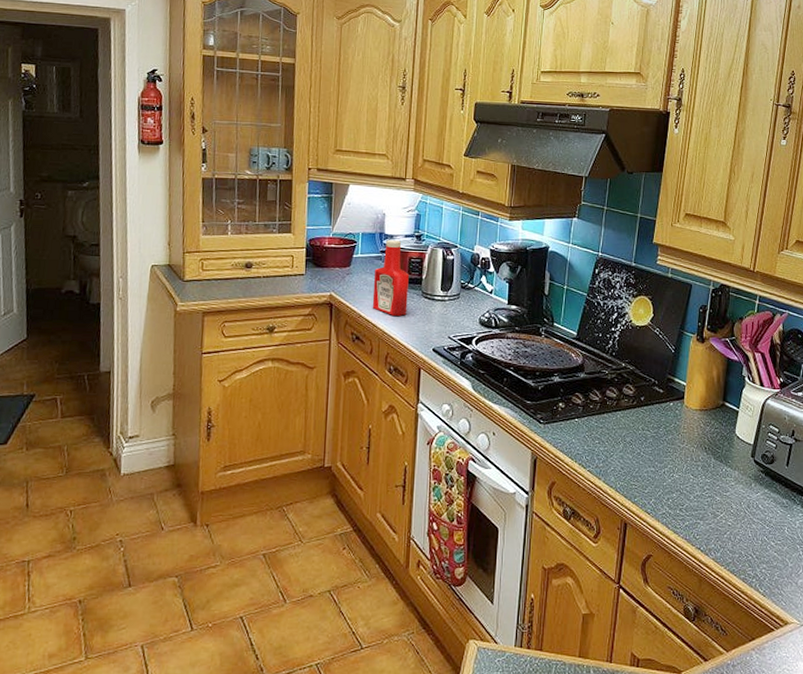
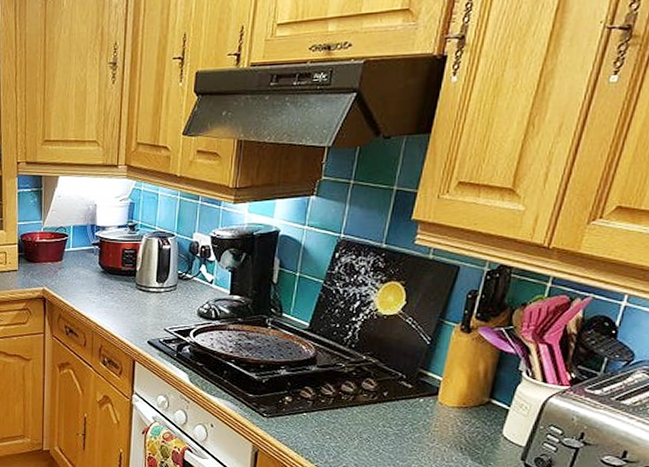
ketchup bottle: present [372,240,409,316] -> none [85,232,122,309]

